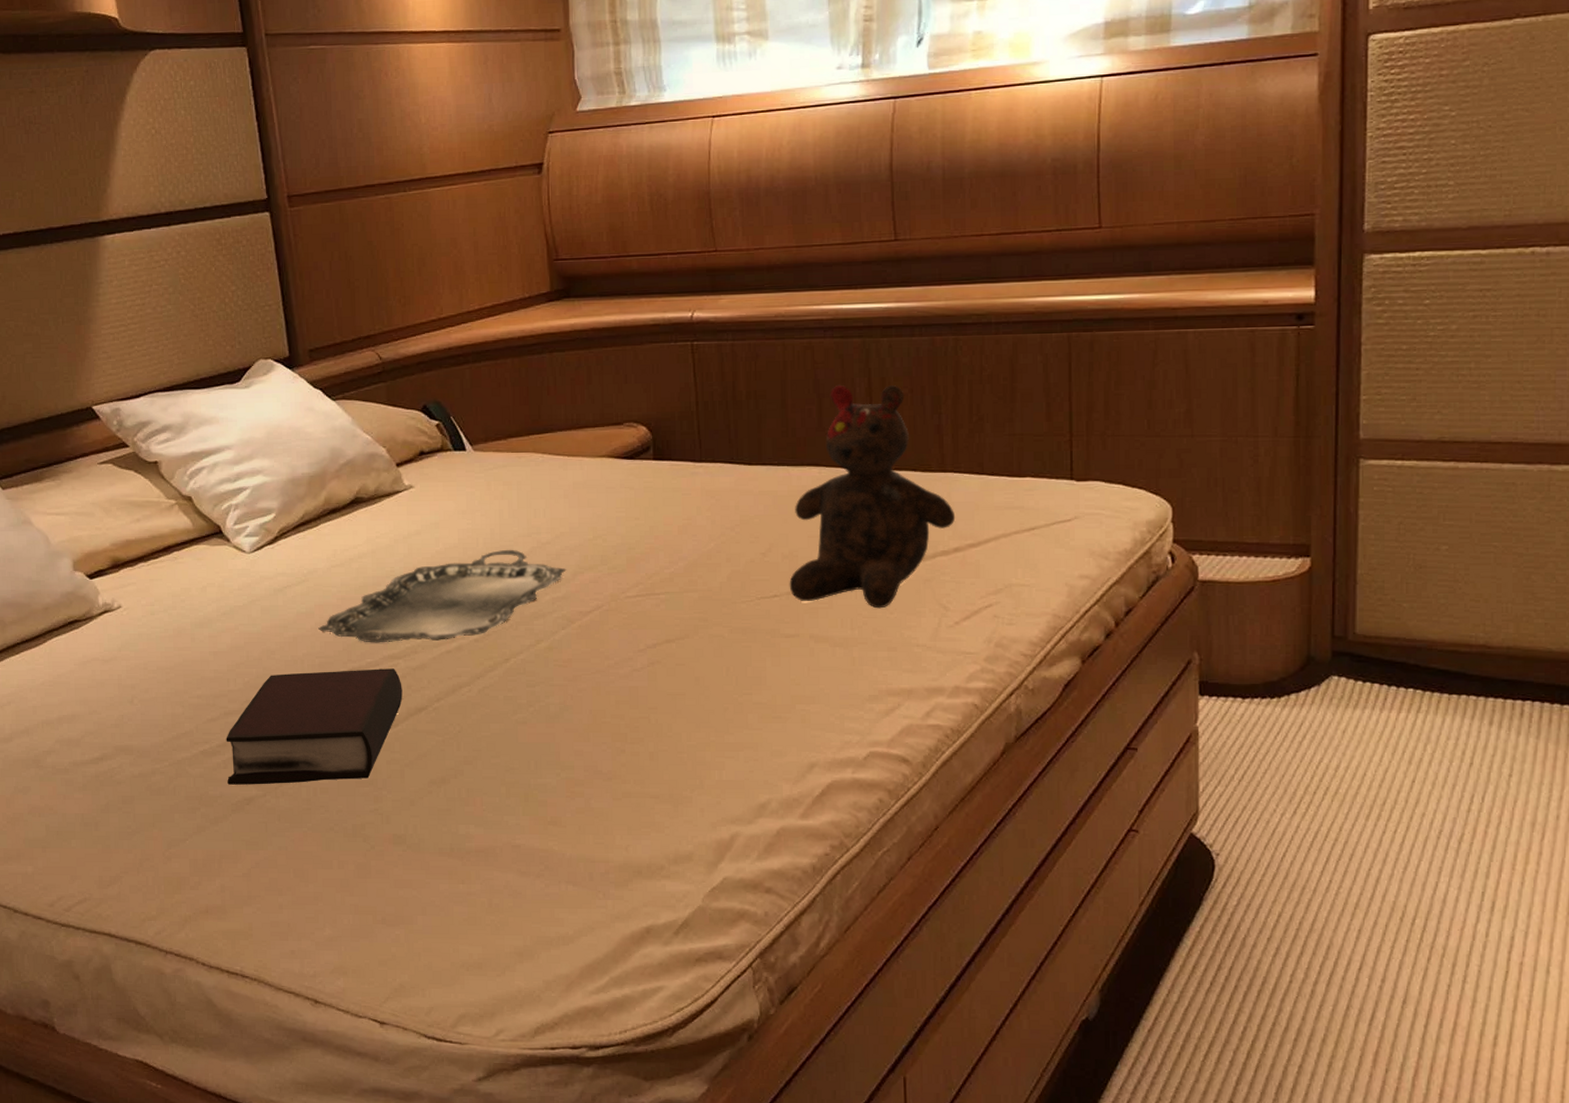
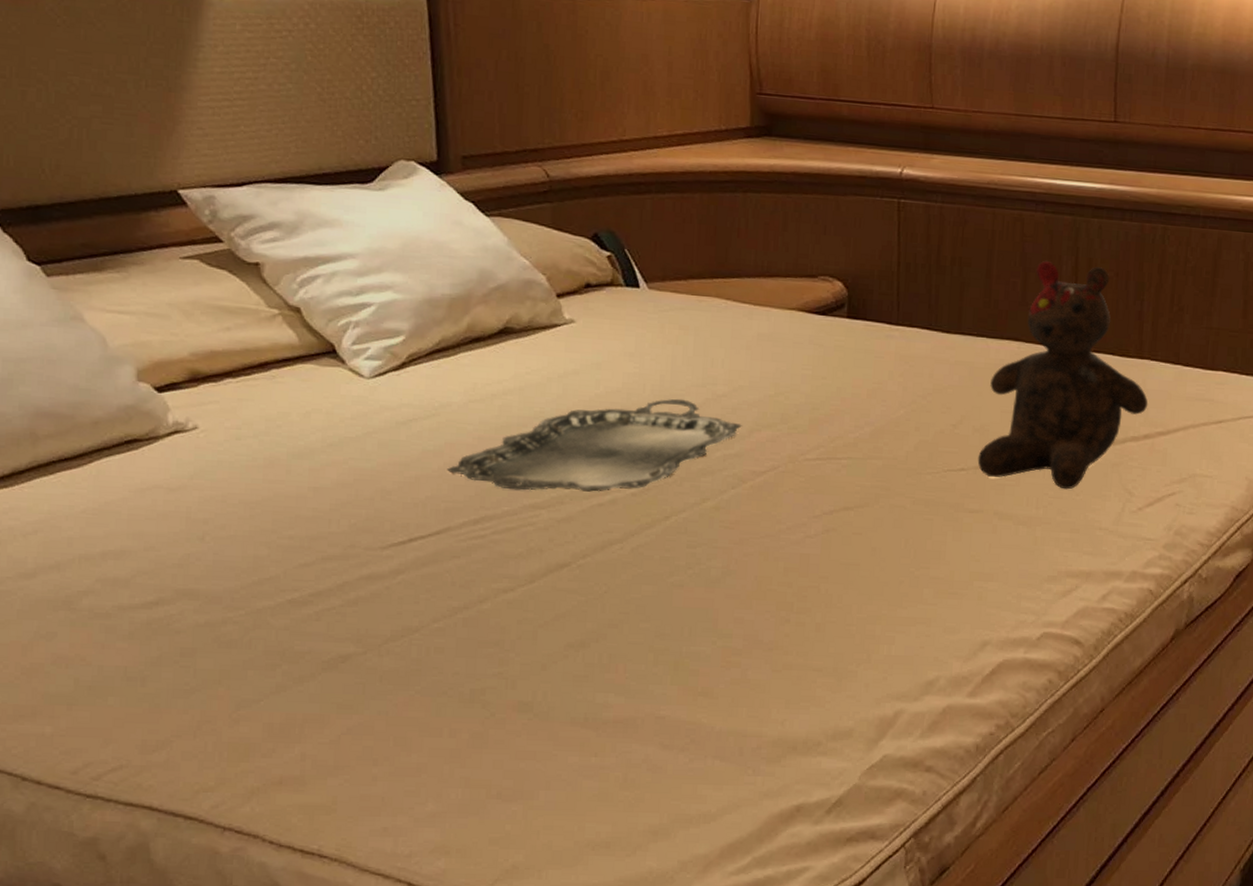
bible: present [226,668,403,785] -> none [319,517,543,641]

